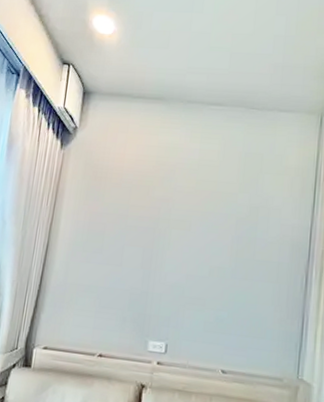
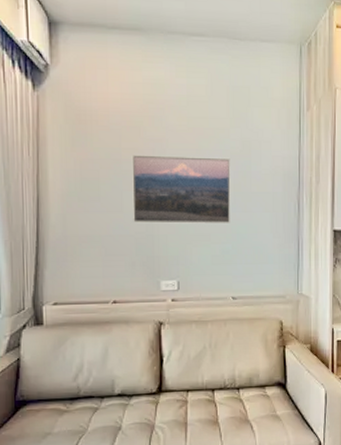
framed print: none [130,212,236,290] -> present [132,155,231,224]

